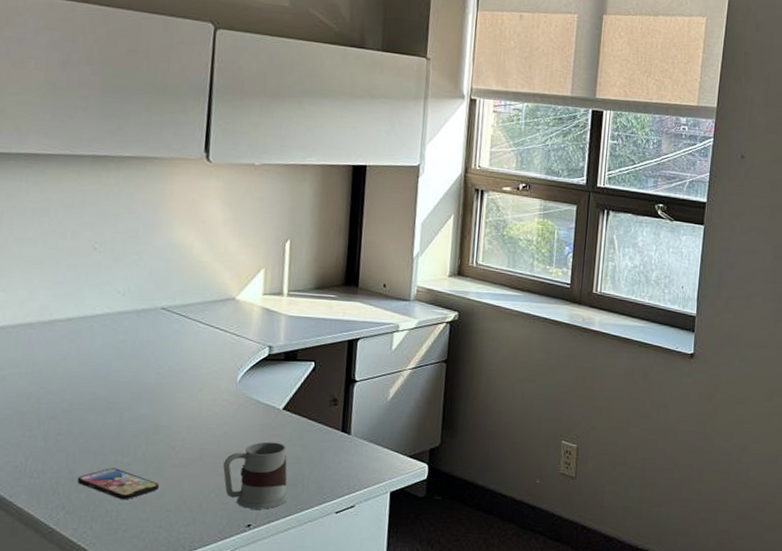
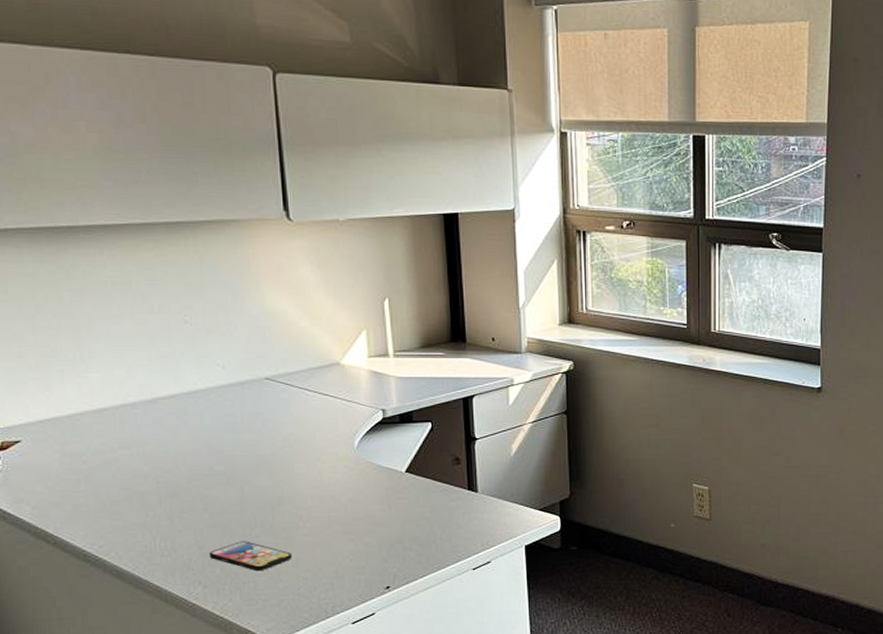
mug: present [223,441,289,509] -> none [353,505,423,571]

